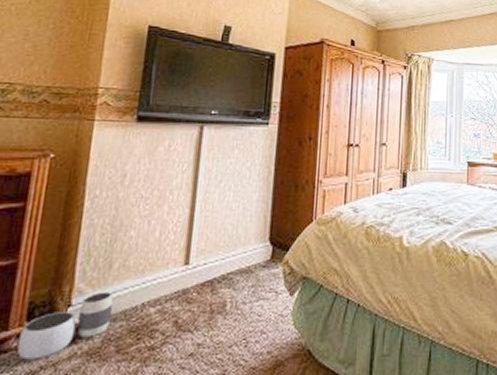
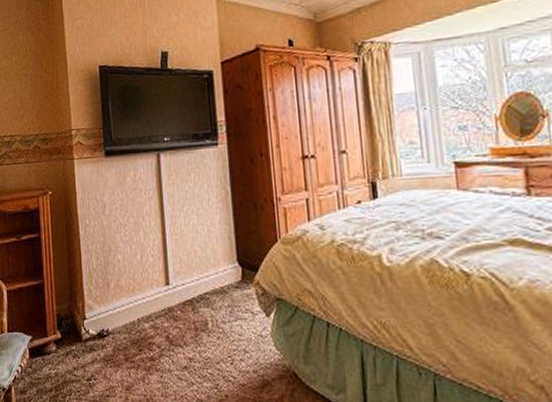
waste basket: present [17,292,113,360] -> none [55,308,117,361]

